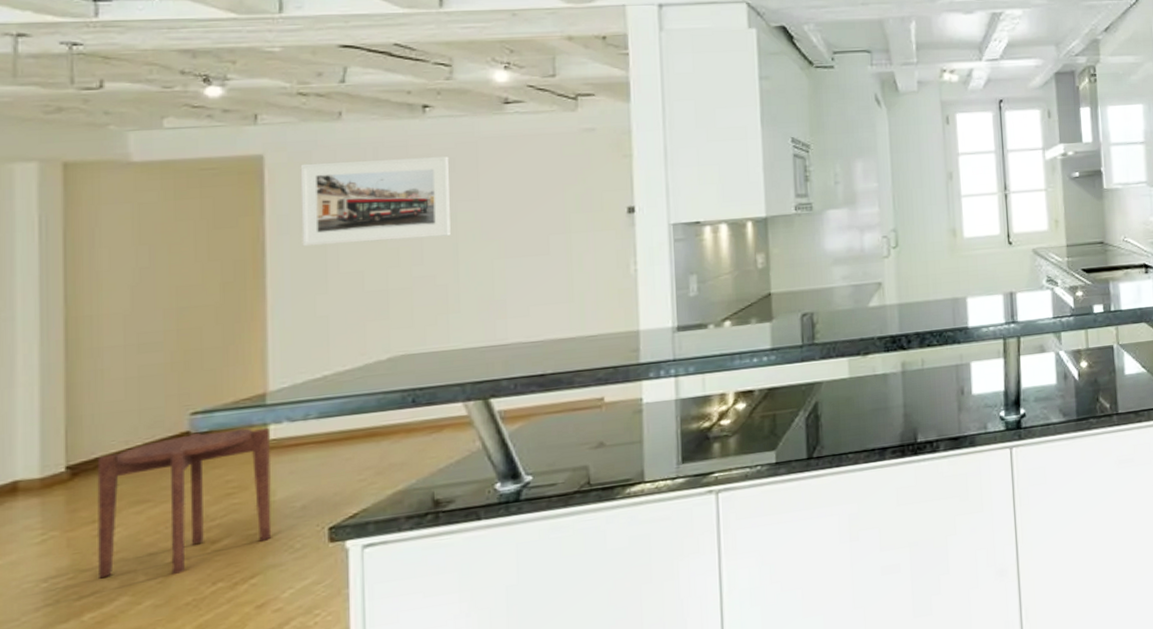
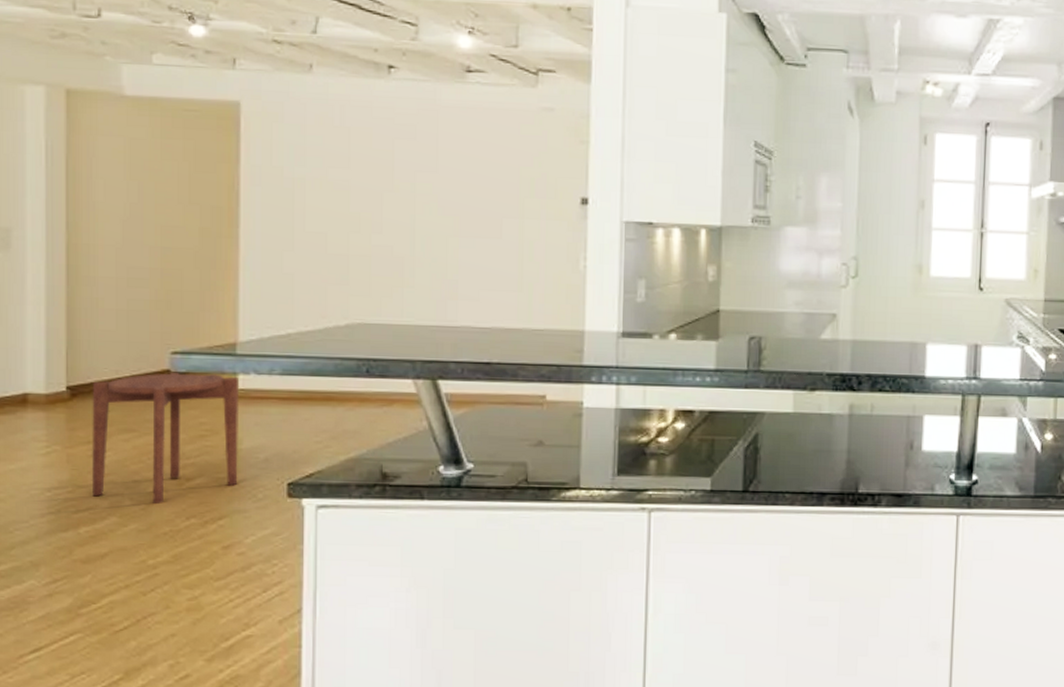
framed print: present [300,156,451,247] -> none [272,115,411,206]

